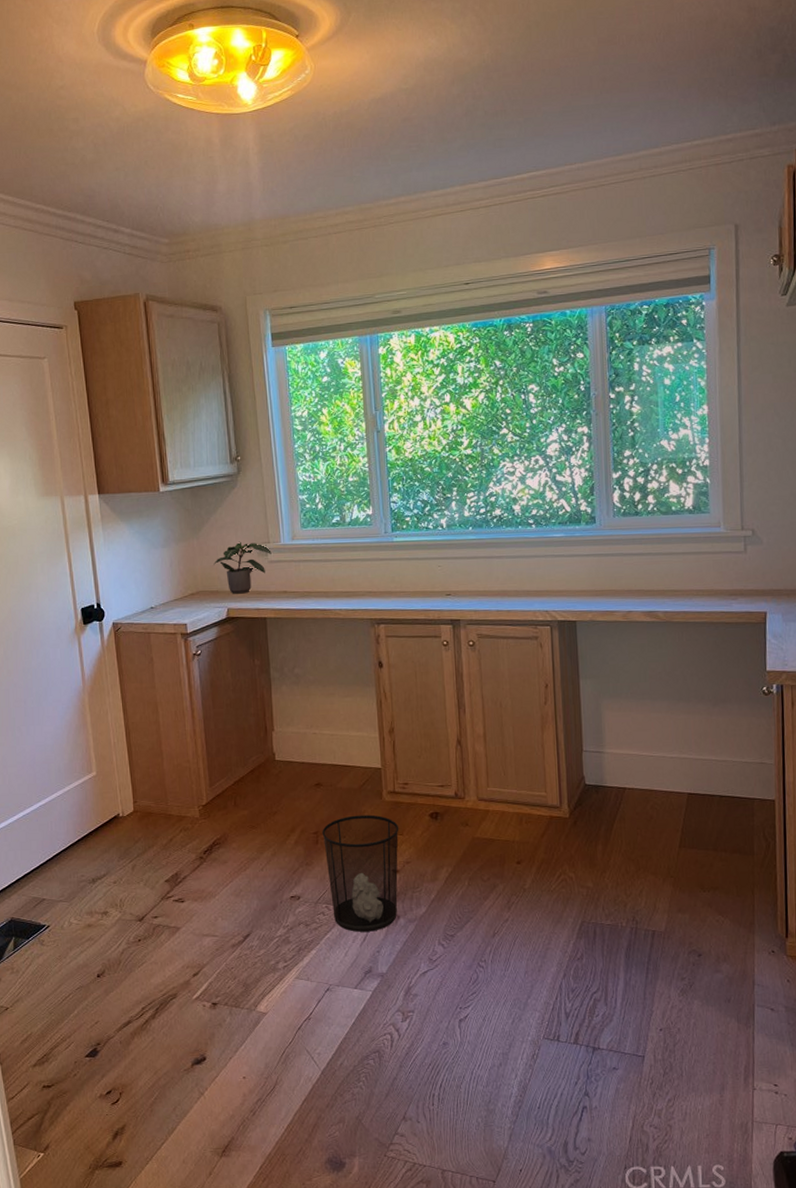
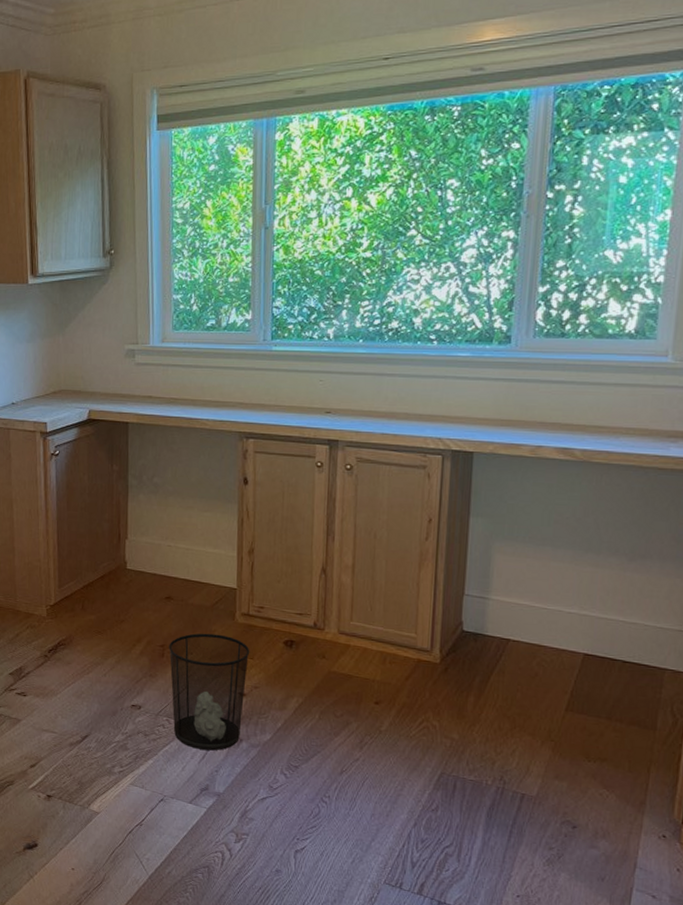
potted plant: present [213,541,272,594] -> none [78,340,139,396]

